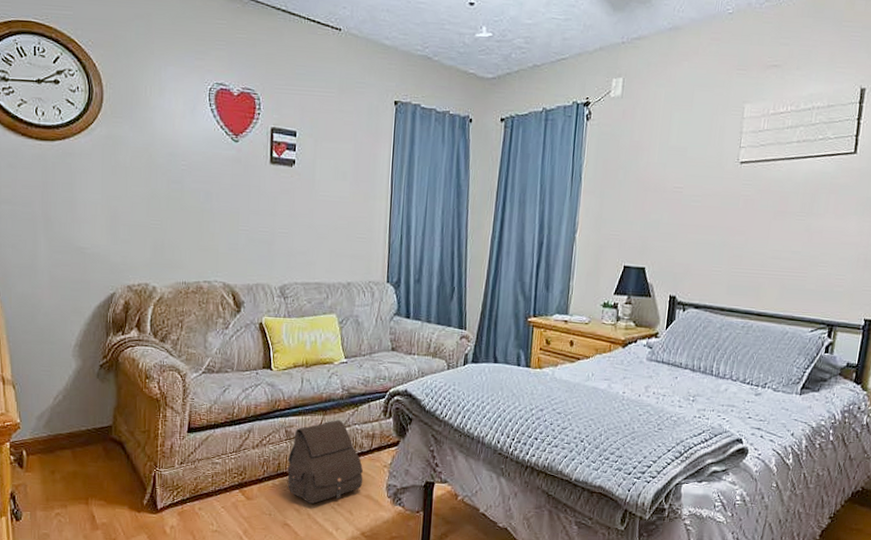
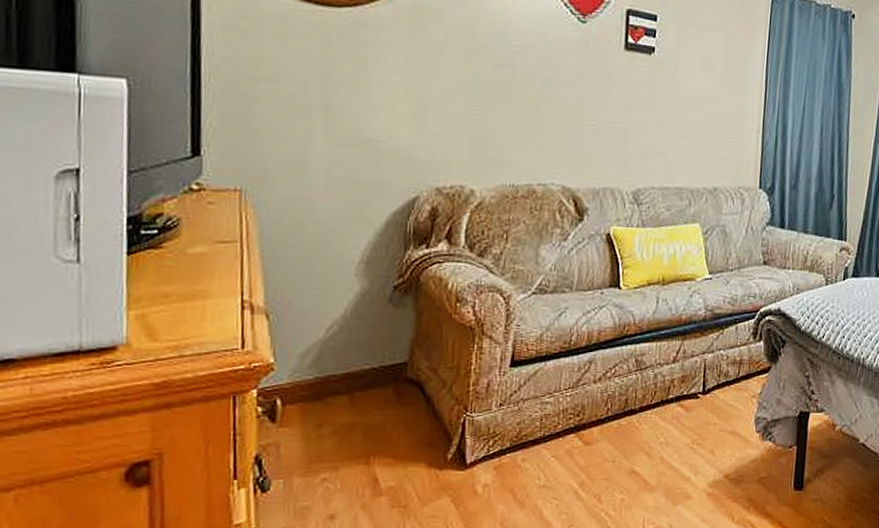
satchel: present [287,420,363,504] -> none [636,345,728,445]

